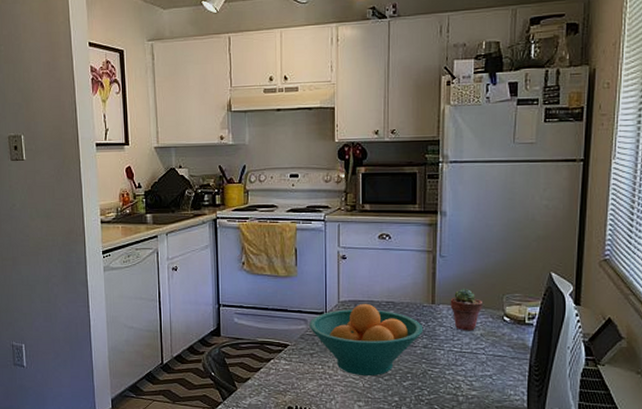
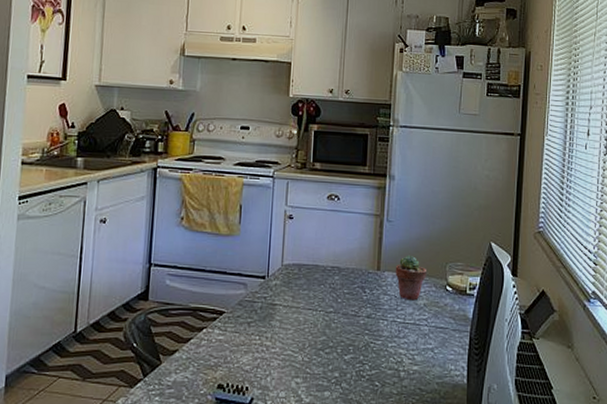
fruit bowl: present [309,303,424,377] -> none [249,267,368,349]

